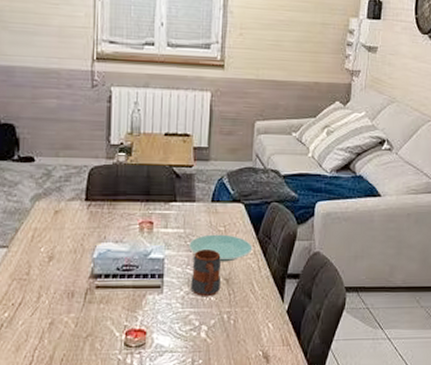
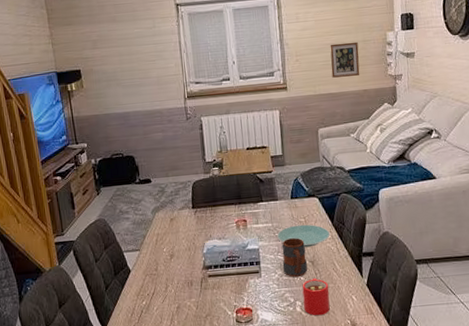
mug: none [210,298,243,344] -> present [302,277,330,316]
picture frame: none [280,21,316,65] -> present [330,41,360,78]

